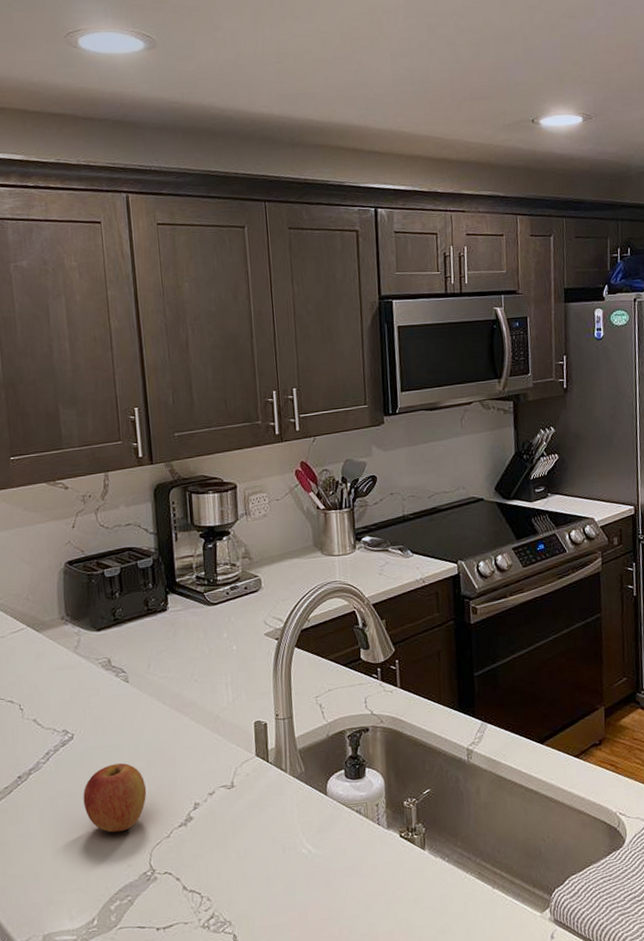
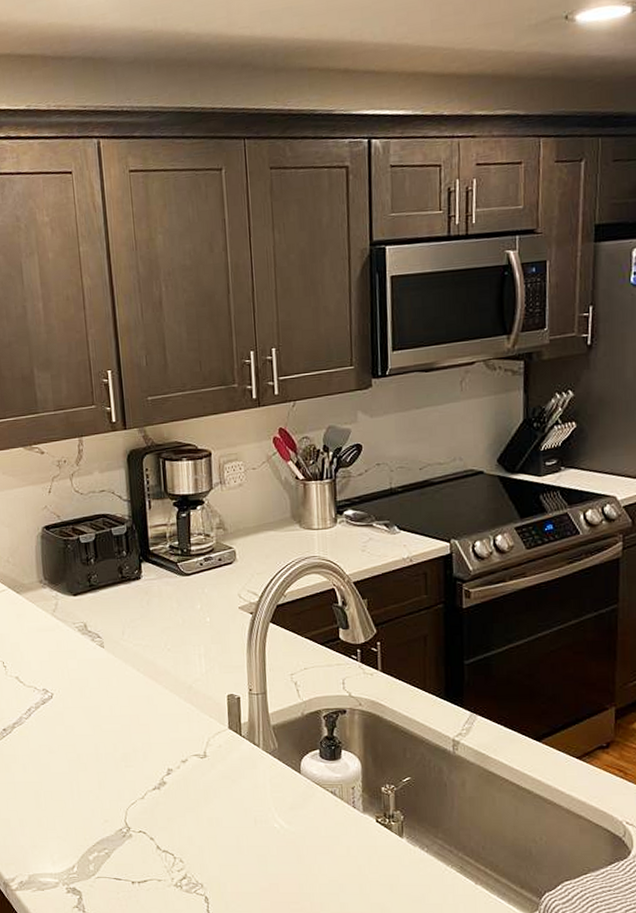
apple: present [83,763,147,833] -> none [62,725,122,789]

